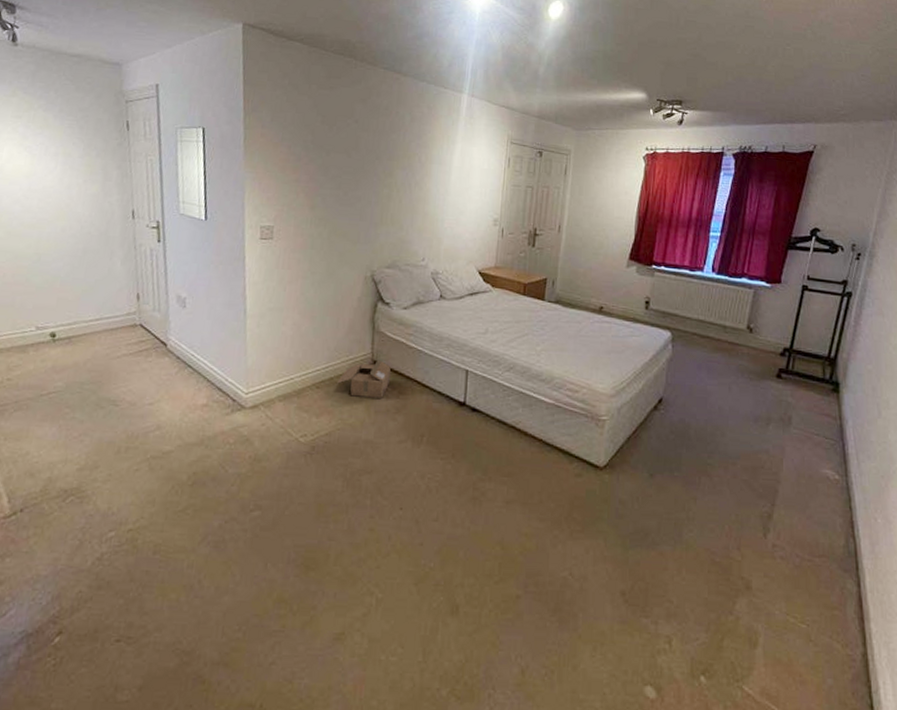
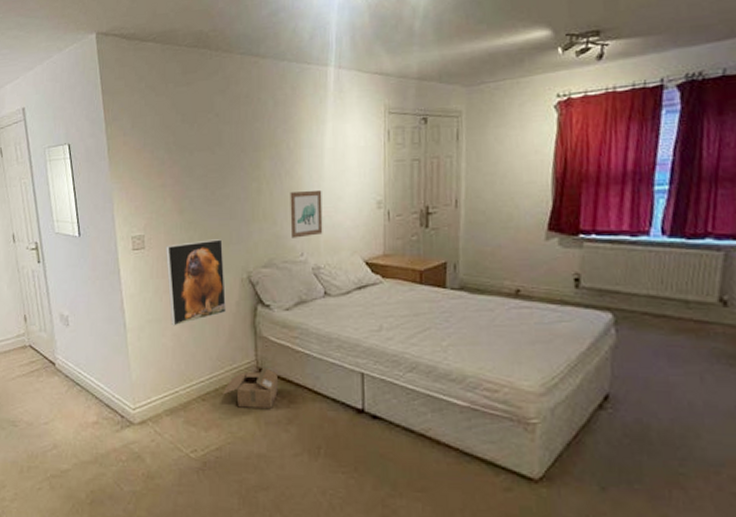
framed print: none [292,237,351,316] -> present [166,239,227,326]
wall art: none [414,202,447,244] -> present [290,189,323,238]

